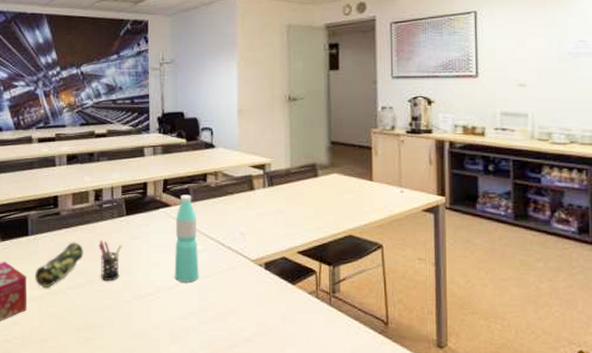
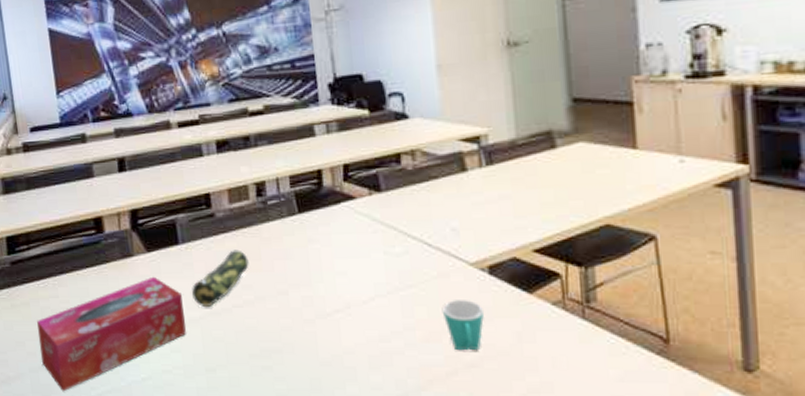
pen holder: present [99,240,122,281] -> none [267,246,297,296]
water bottle: present [174,195,199,282] -> none [363,182,401,295]
mug: none [228,288,259,328] -> present [441,300,484,351]

